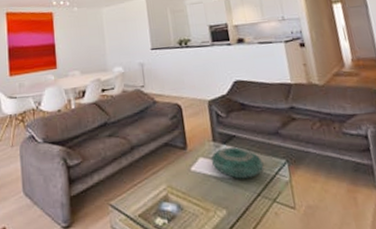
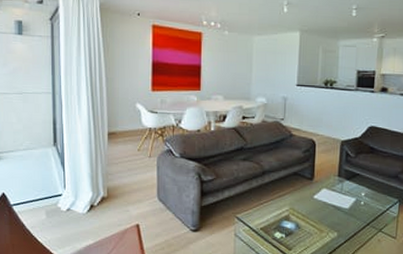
decorative bowl: present [210,147,264,179] -> none [333,183,378,211]

